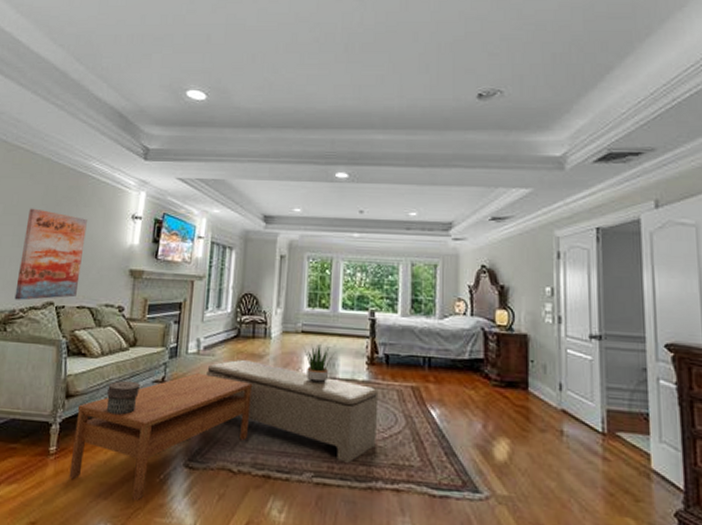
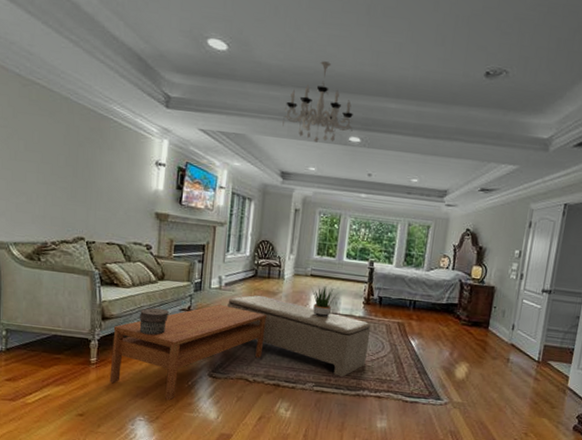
wall art: present [14,208,87,300] -> none [45,147,111,234]
chandelier: none [263,100,339,181] -> present [282,61,353,142]

